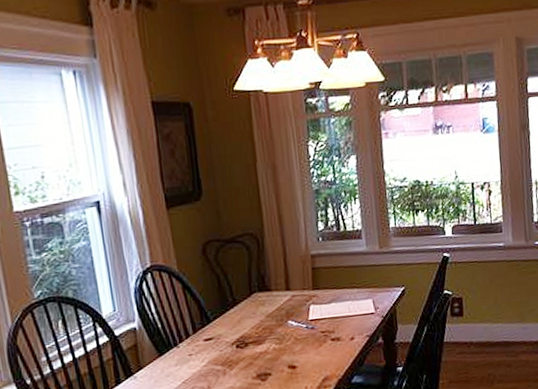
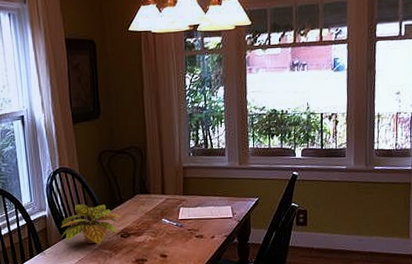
plant: none [155,308,236,361] -> present [60,204,122,246]

